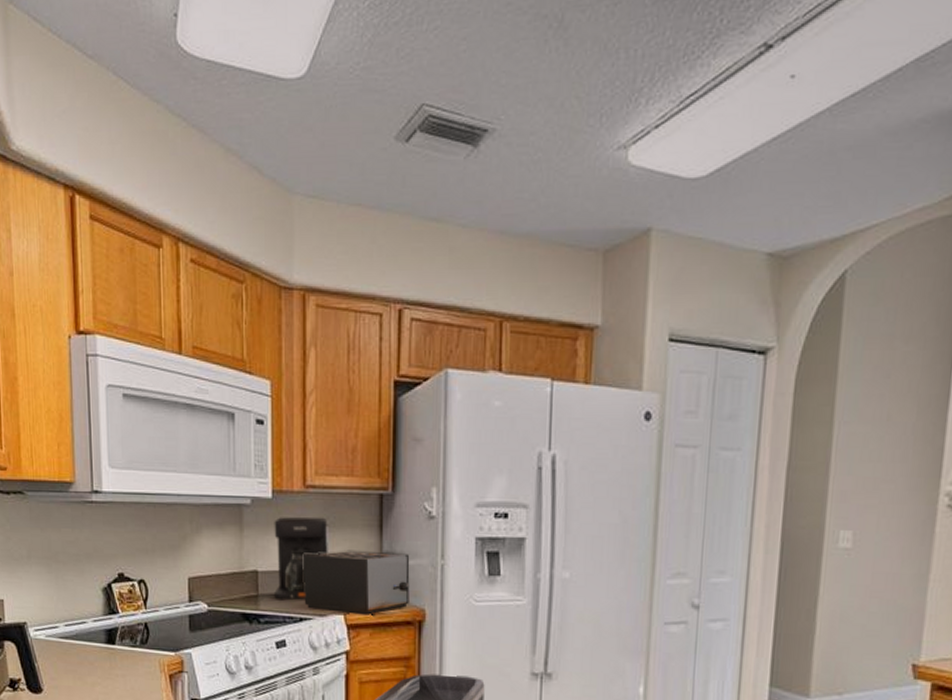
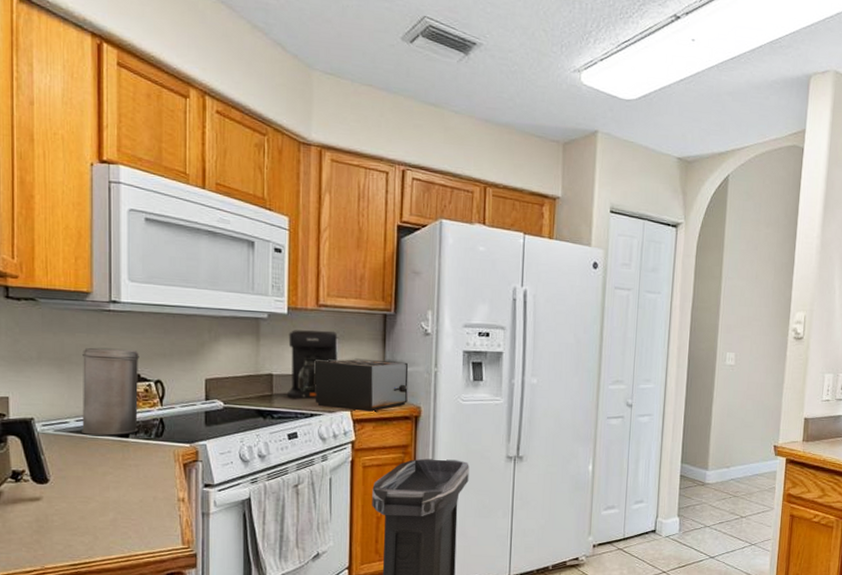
canister: none [68,543,124,642] -> present [80,347,139,436]

